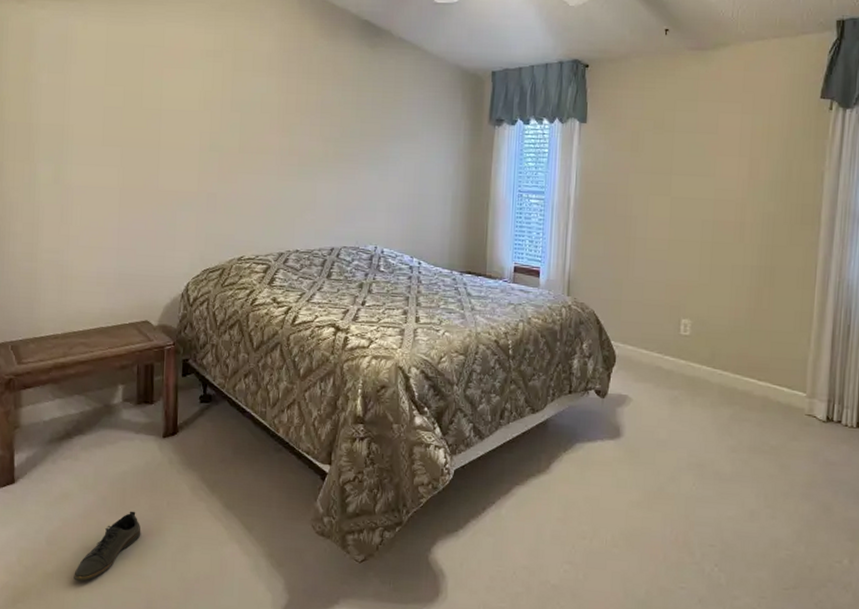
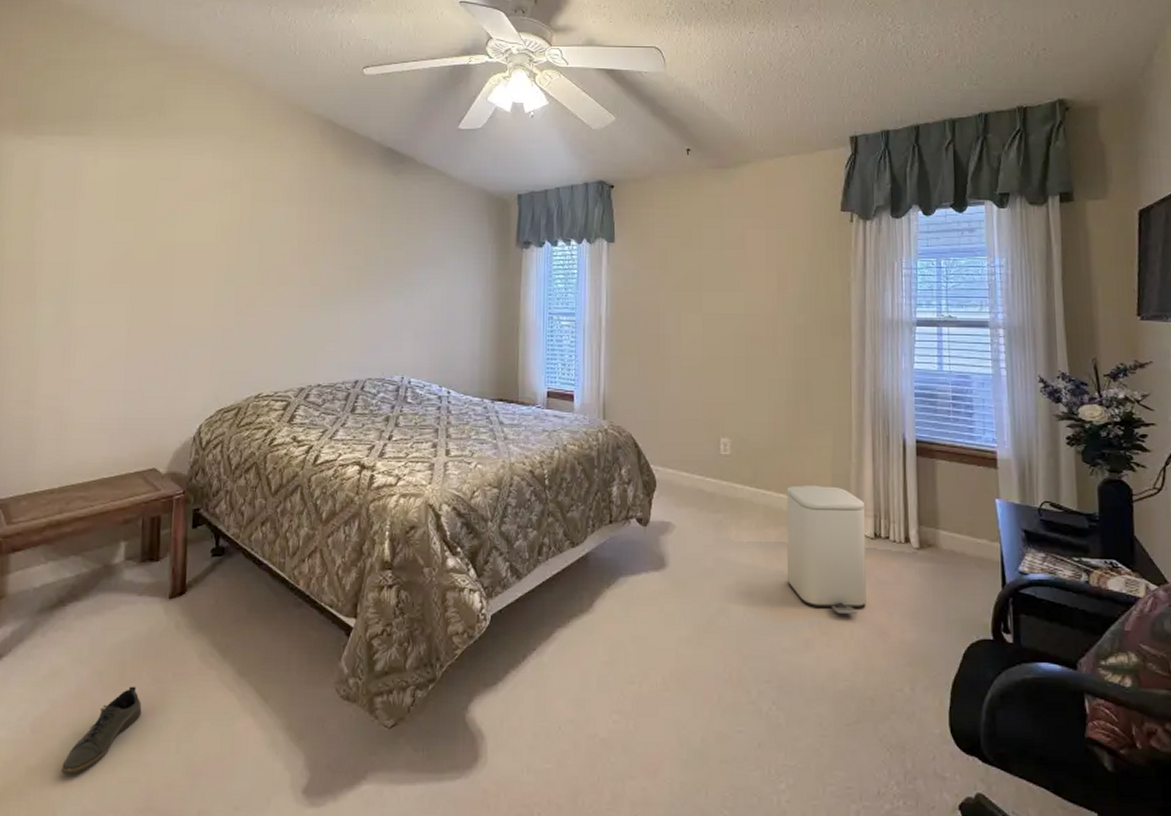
pedal bin: none [738,367,820,491] -> present [786,484,866,615]

